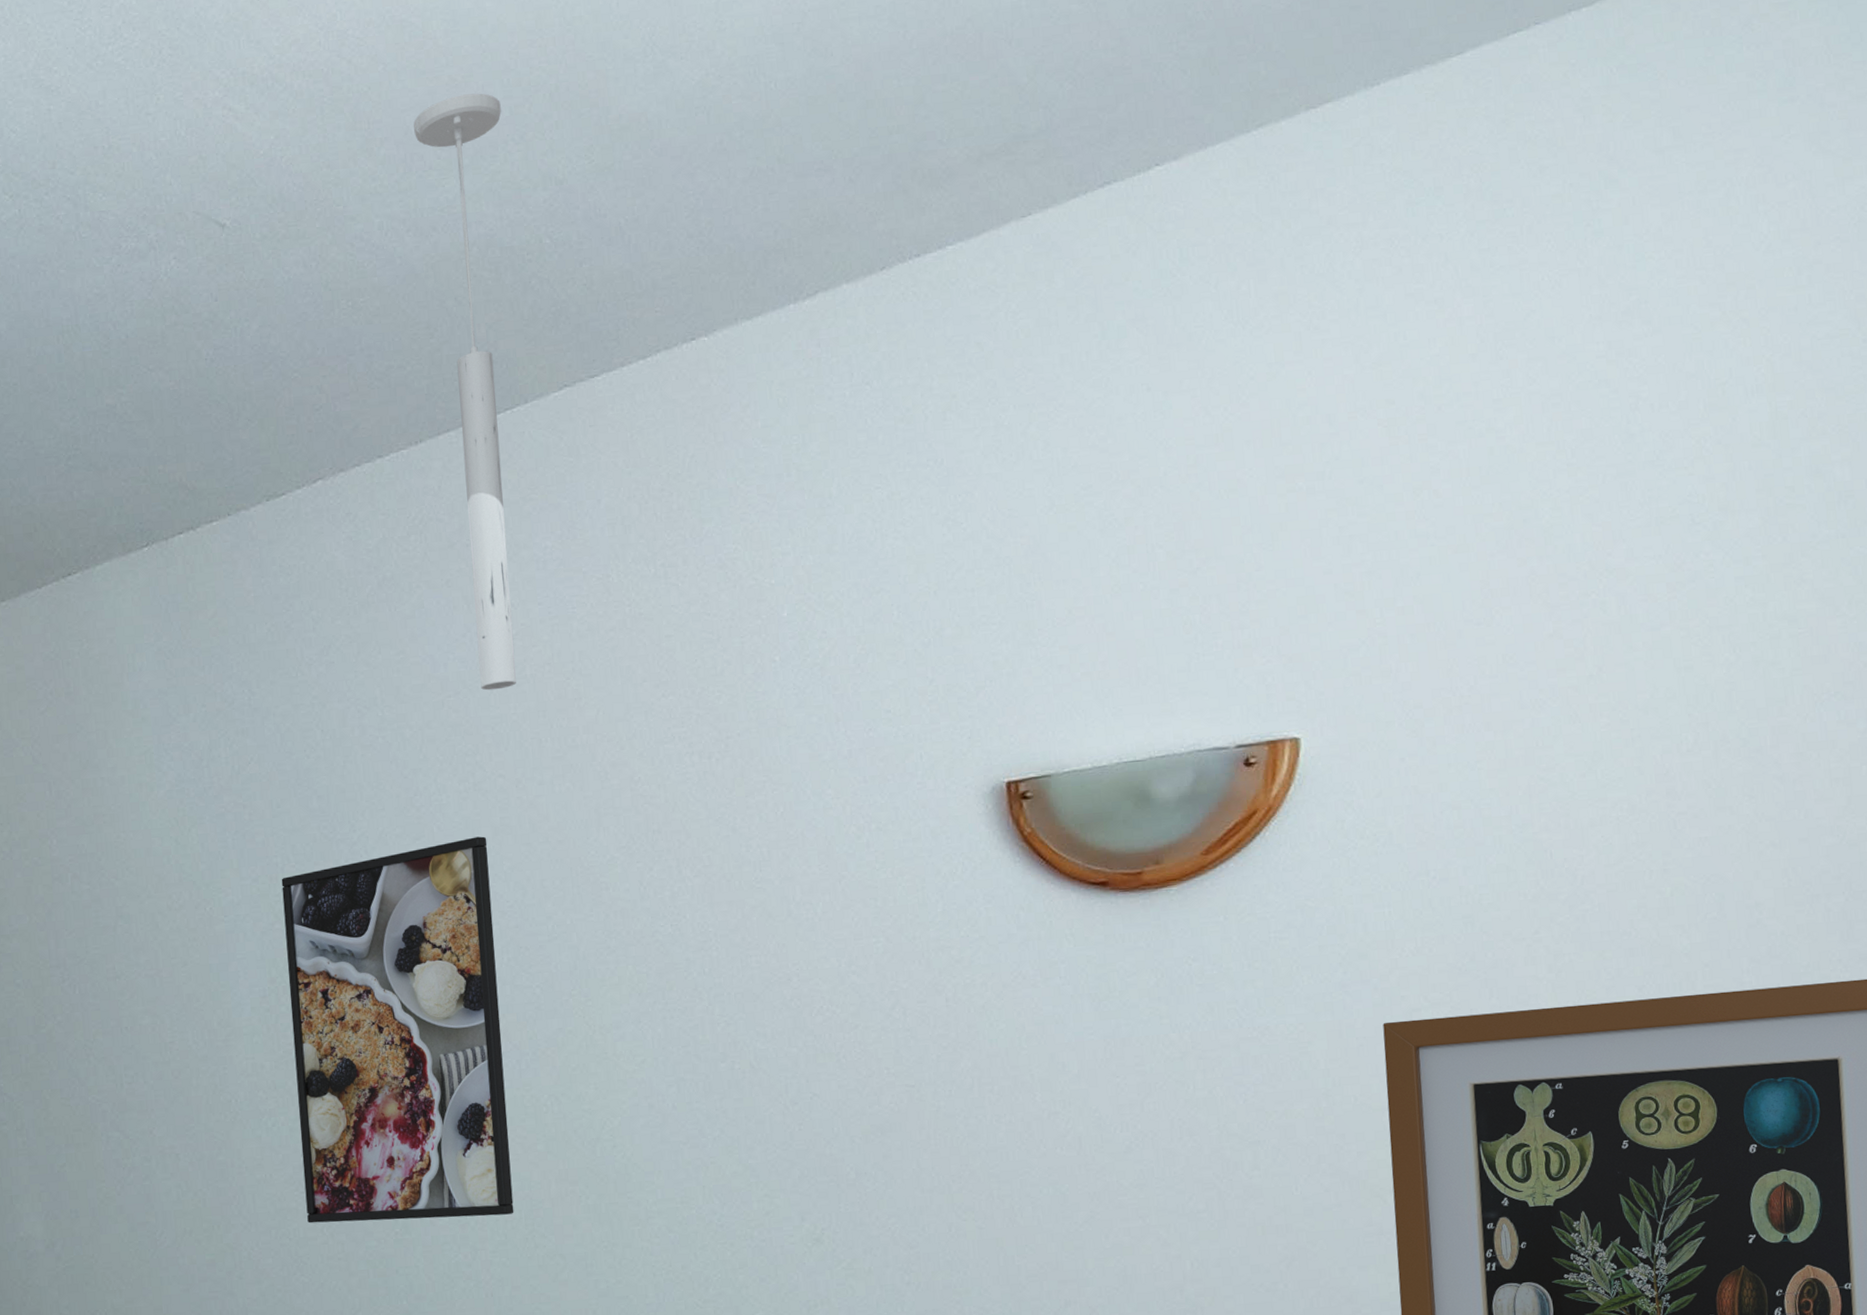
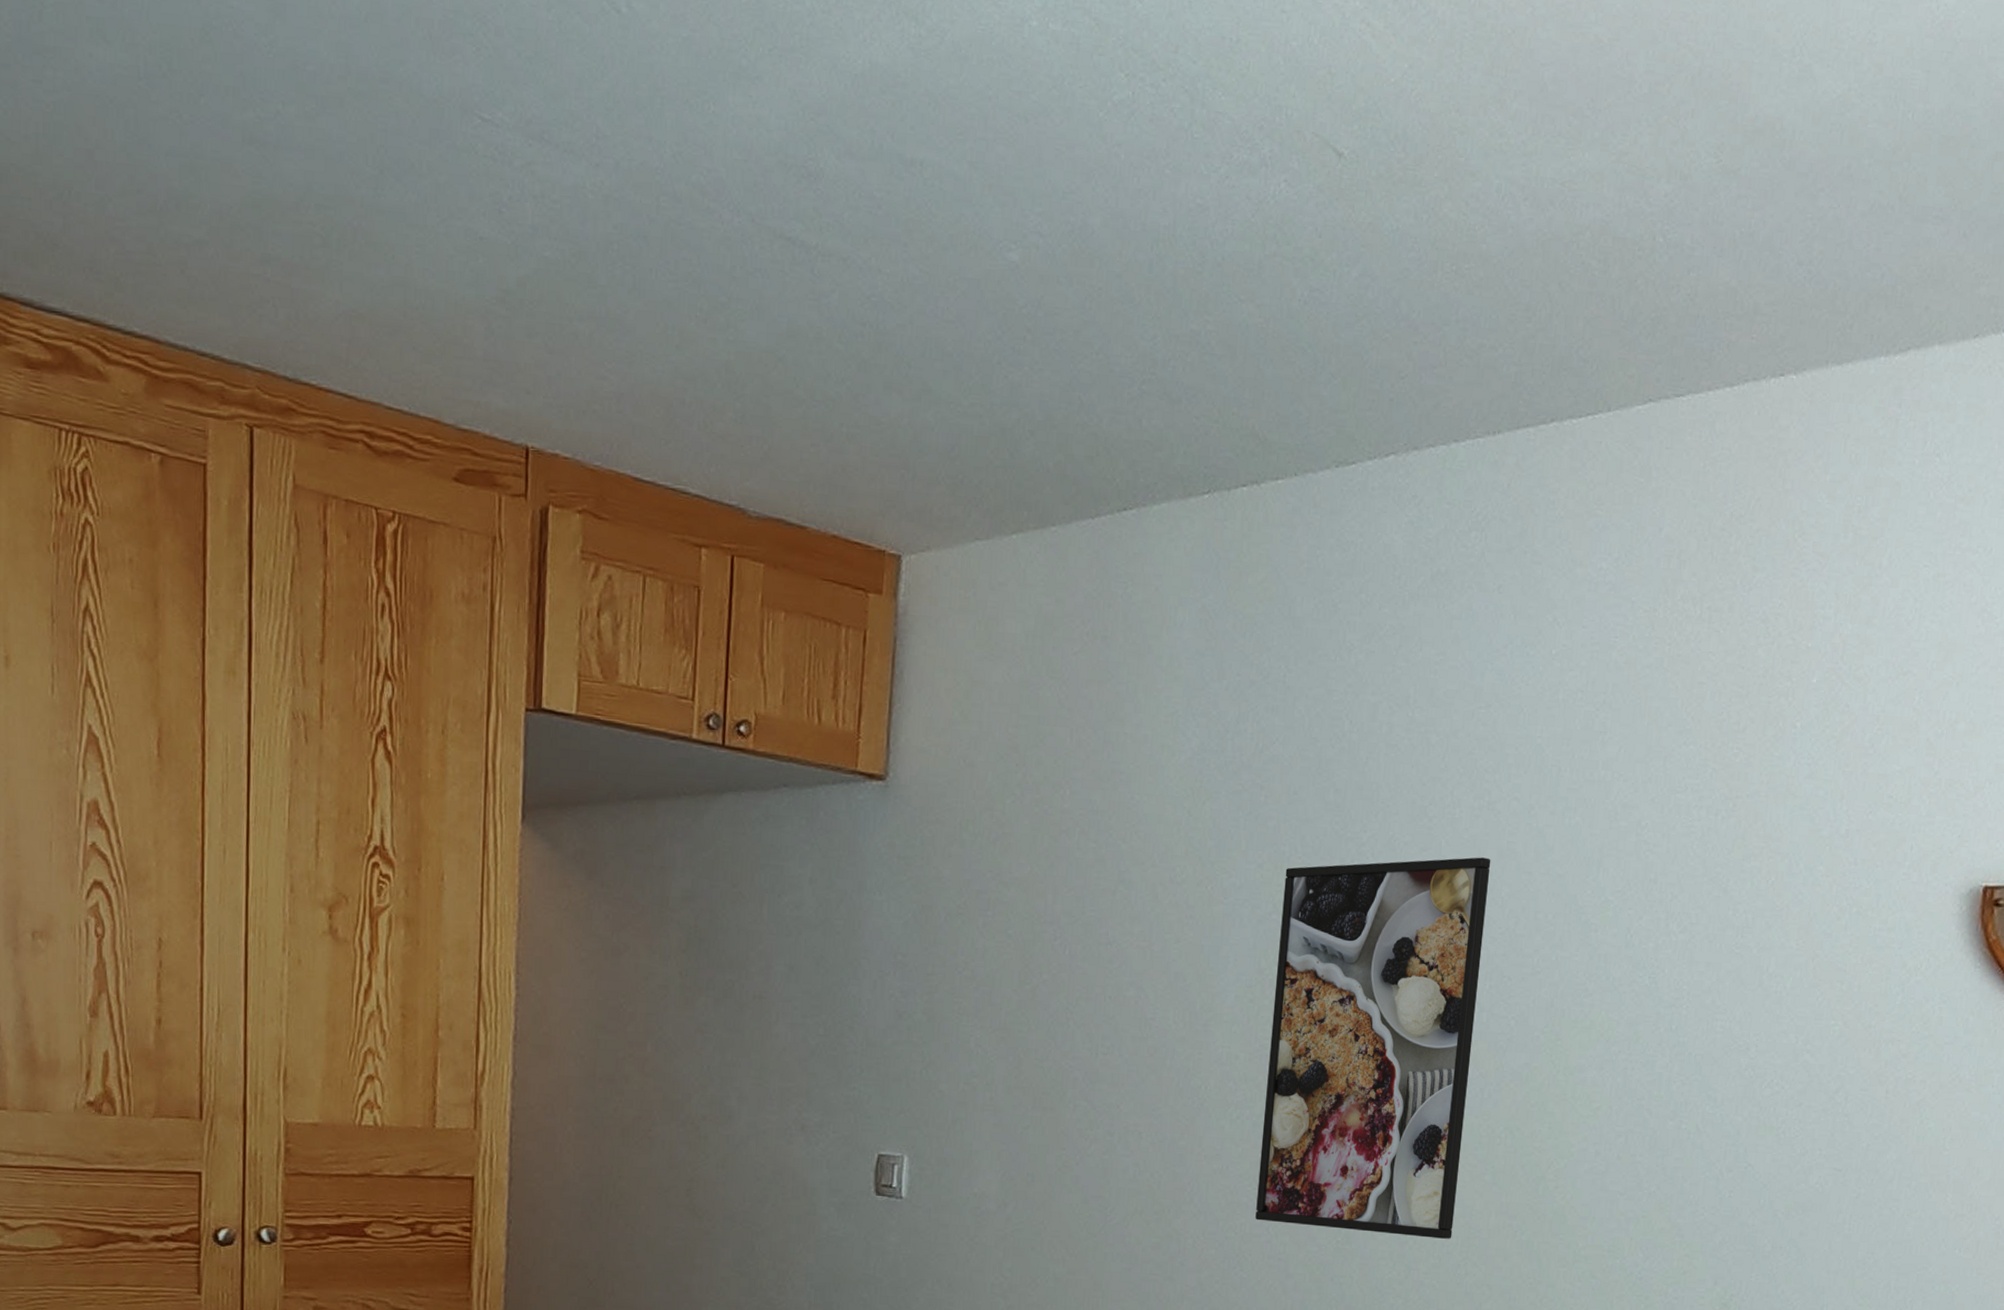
ceiling light: present [413,93,516,691] -> none [1513,58,1642,709]

